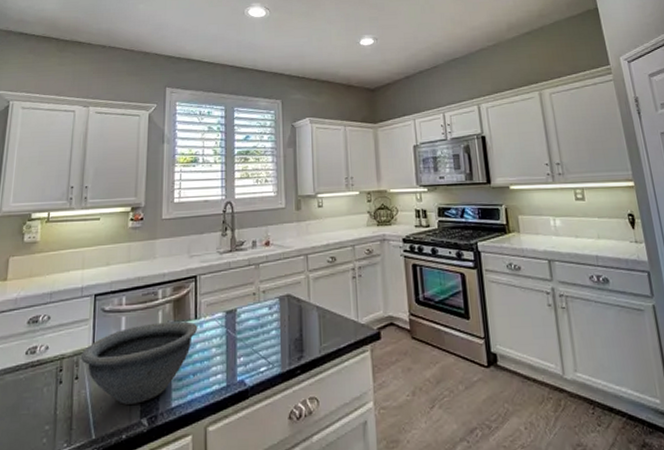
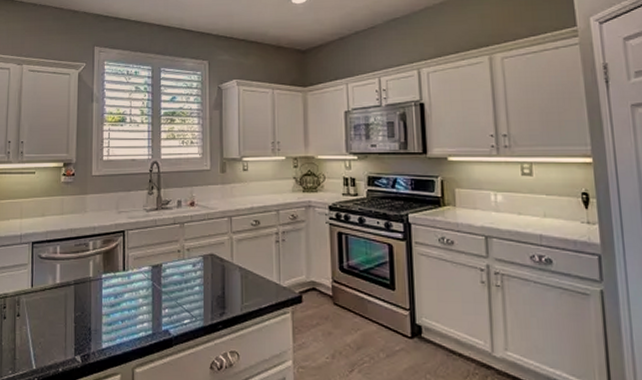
bowl: present [80,321,198,405] -> none [21,271,126,343]

